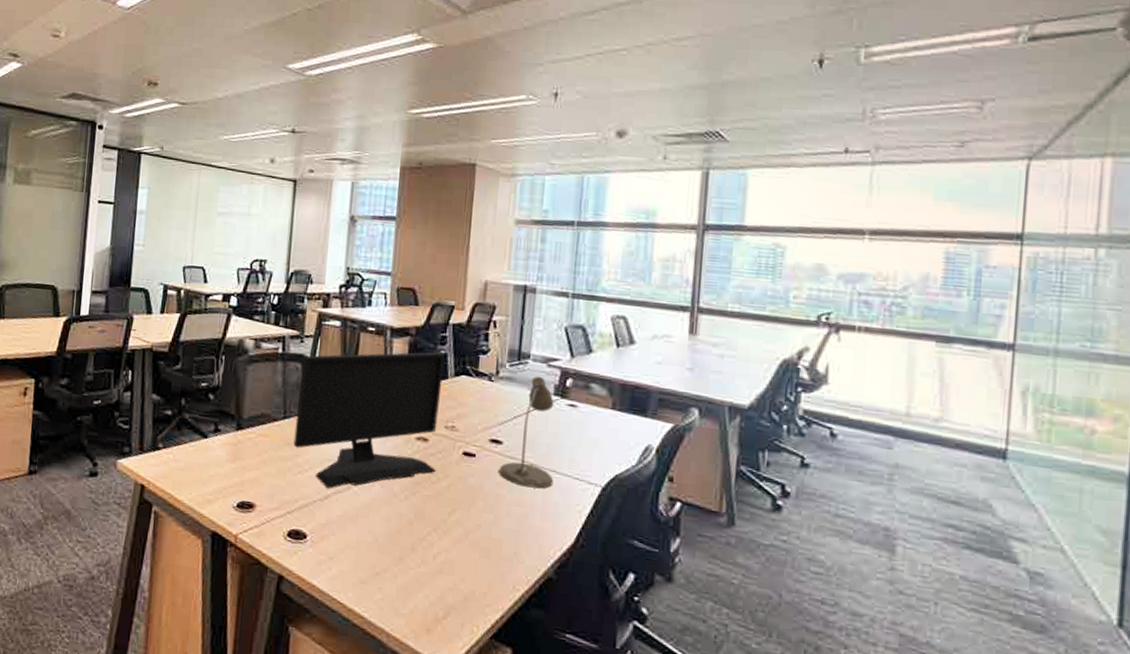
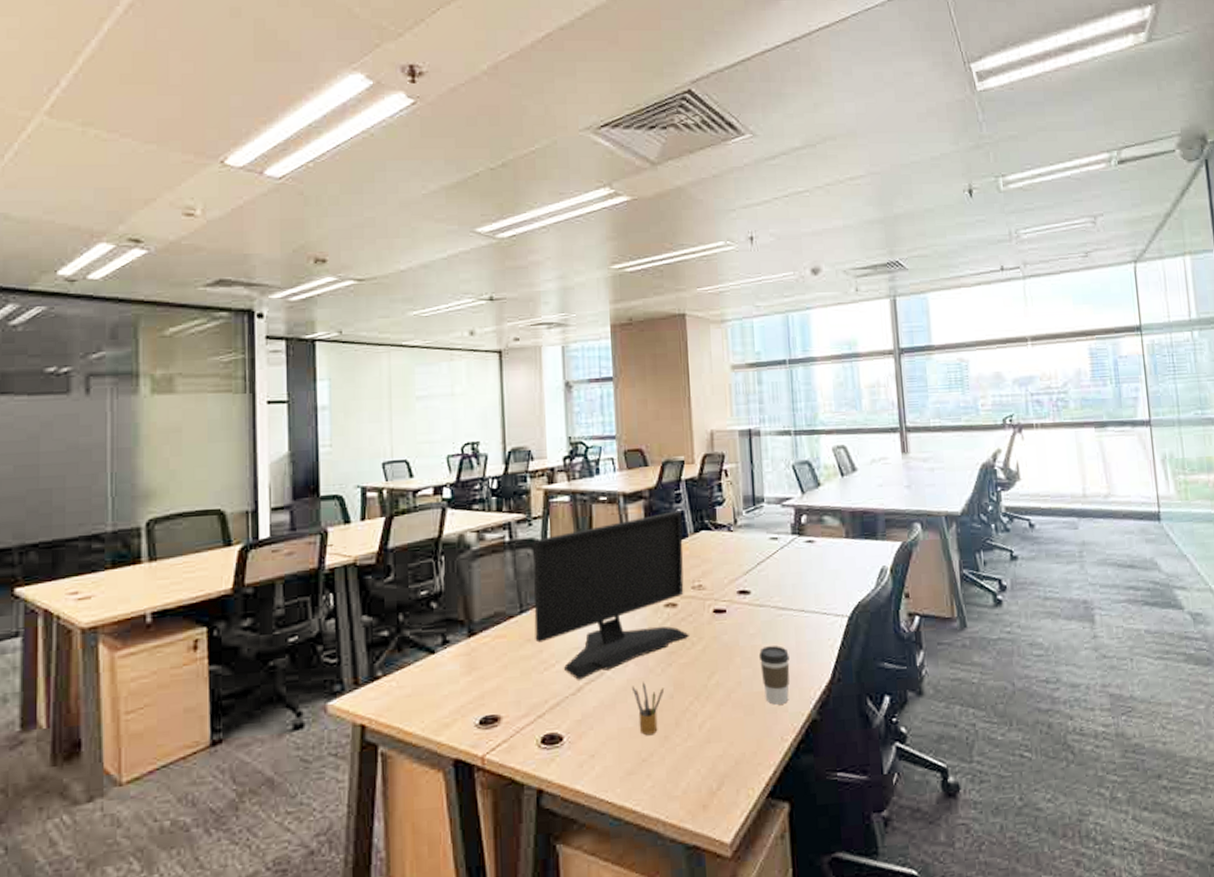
pencil box: none [374,504,406,553] -> present [631,682,665,735]
desk lamp: present [499,376,554,489] -> none [751,517,804,633]
coffee cup: none [502,497,534,556] -> present [758,645,790,705]

